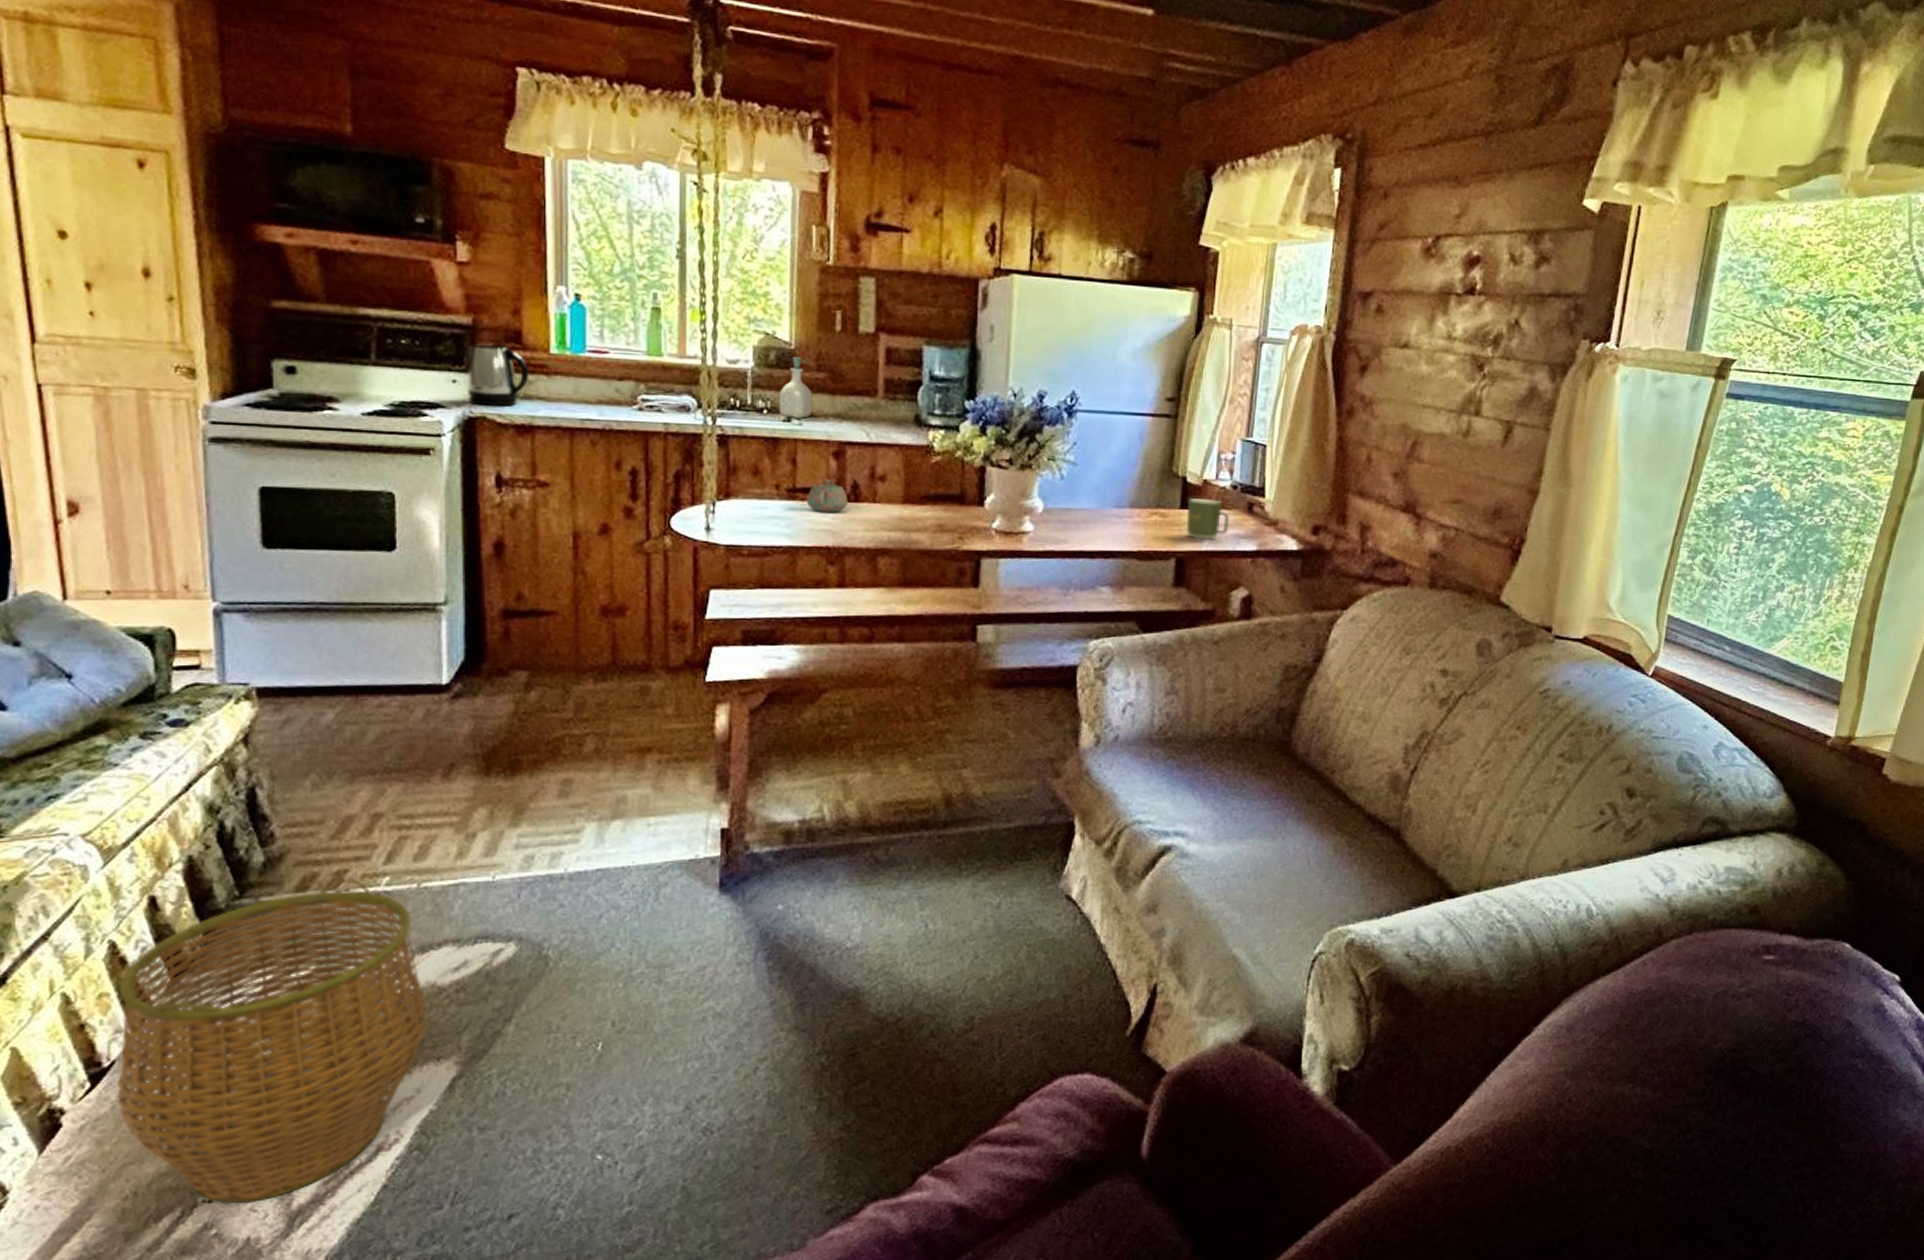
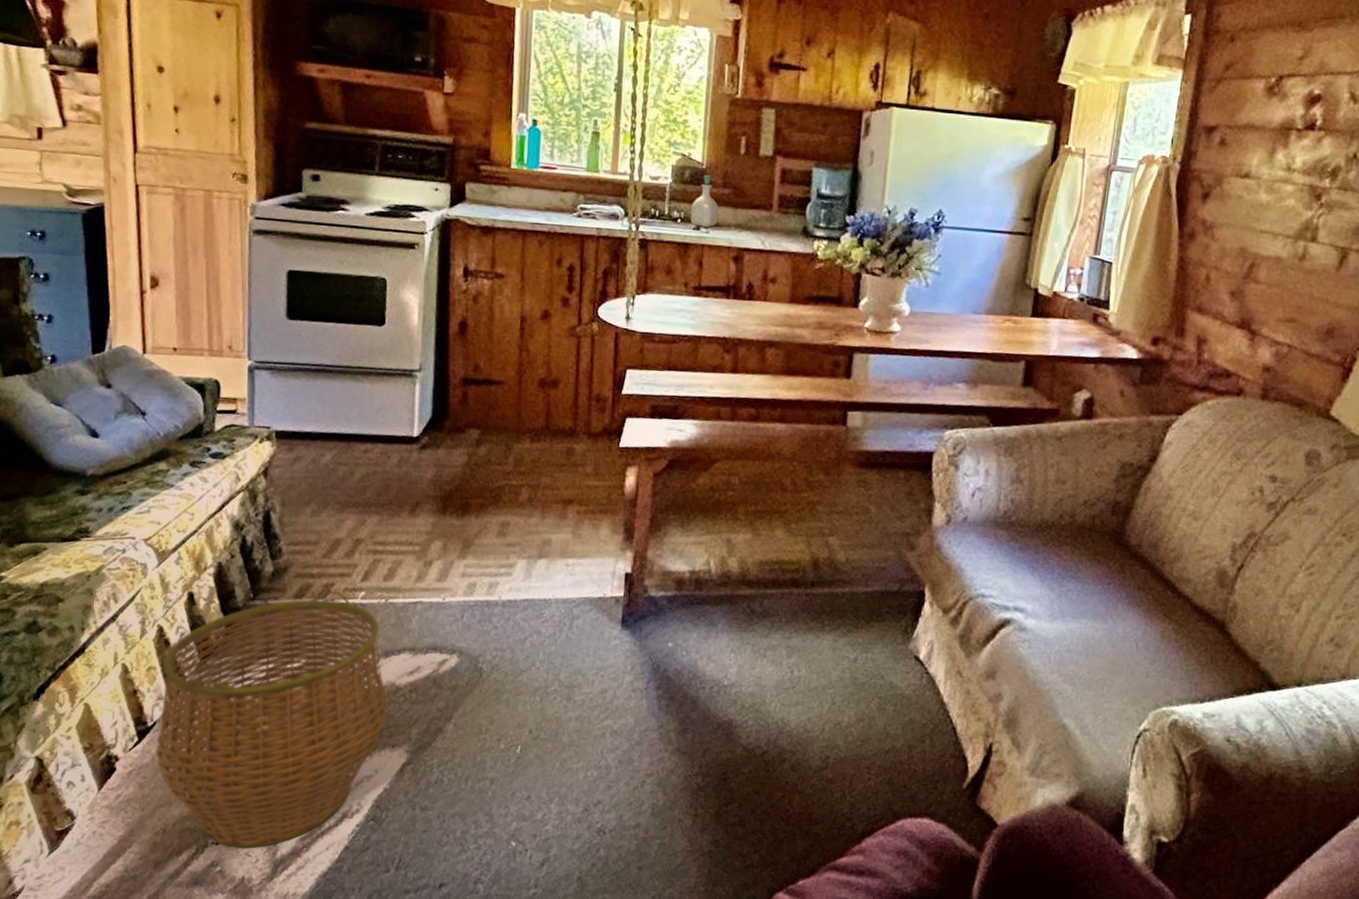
kettle: present [465,341,530,406] -> none [446,157,494,211]
teapot: present [806,480,848,512] -> none [709,280,744,308]
mug: present [1186,497,1229,540] -> none [1036,307,1076,345]

